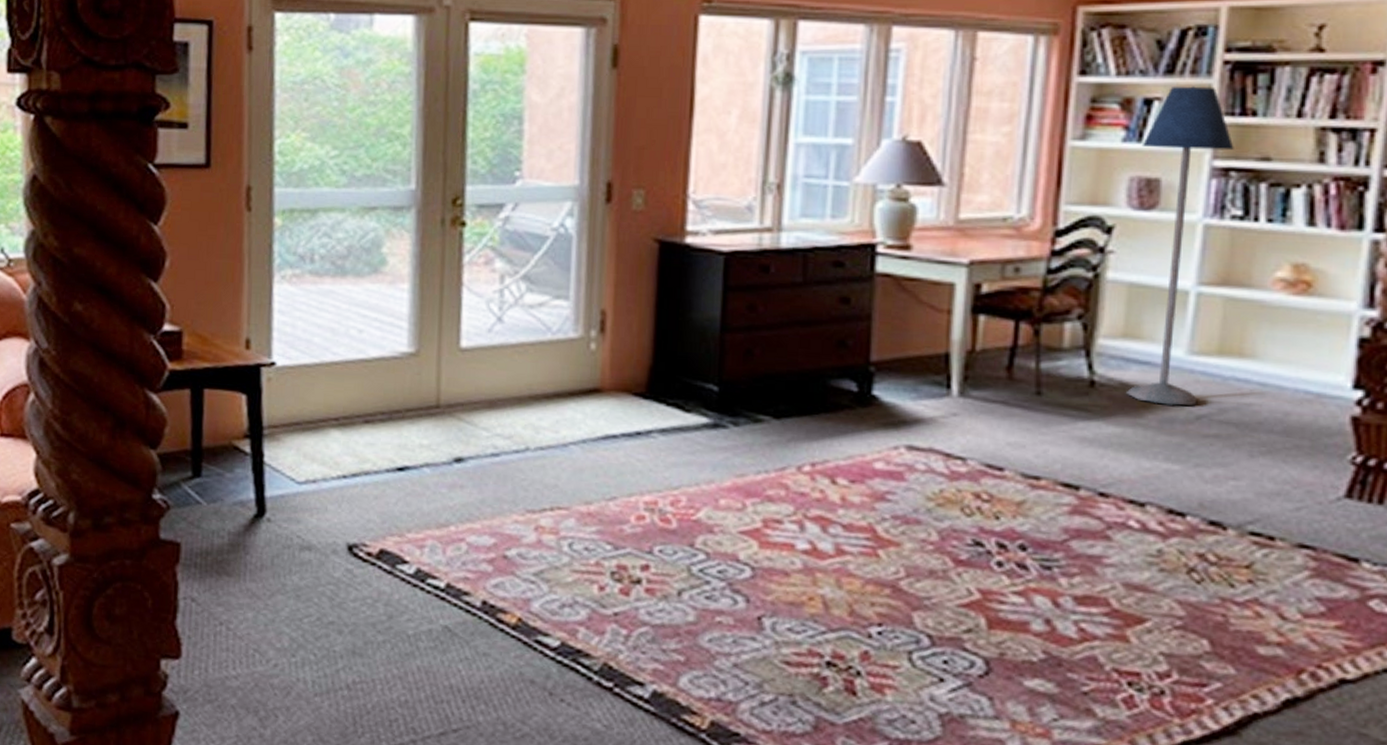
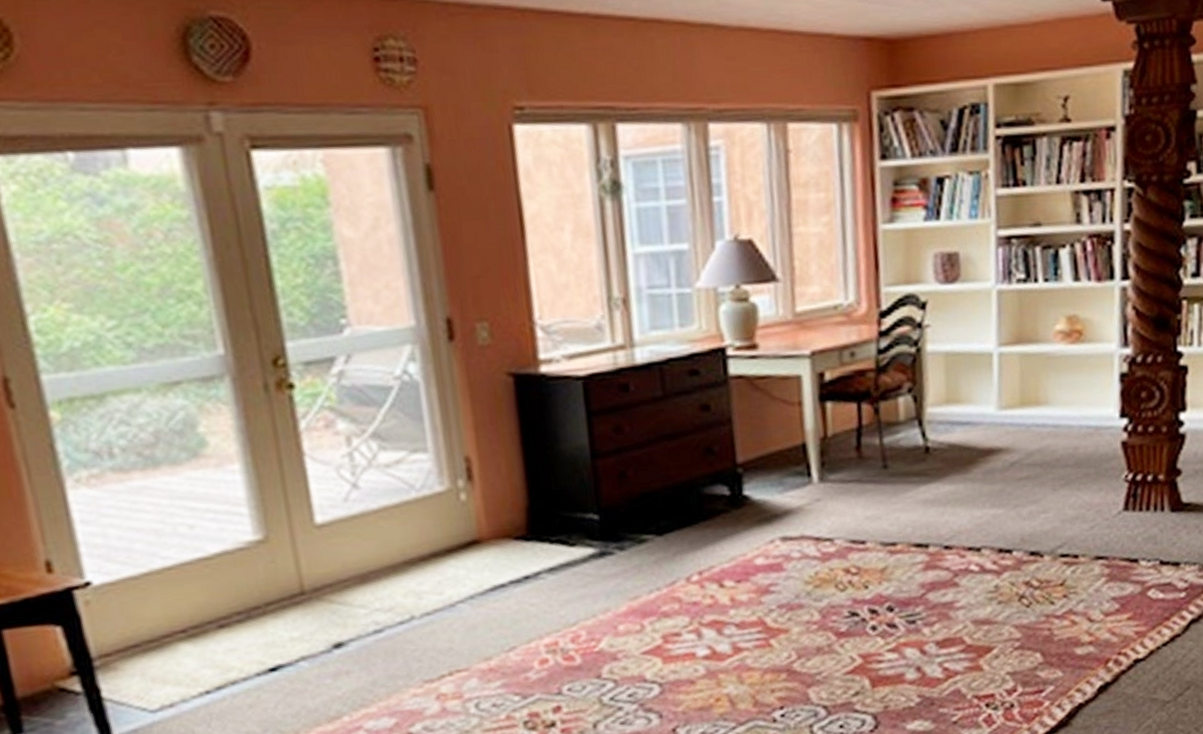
floor lamp: present [1125,86,1234,406] -> none [940,161,1012,458]

